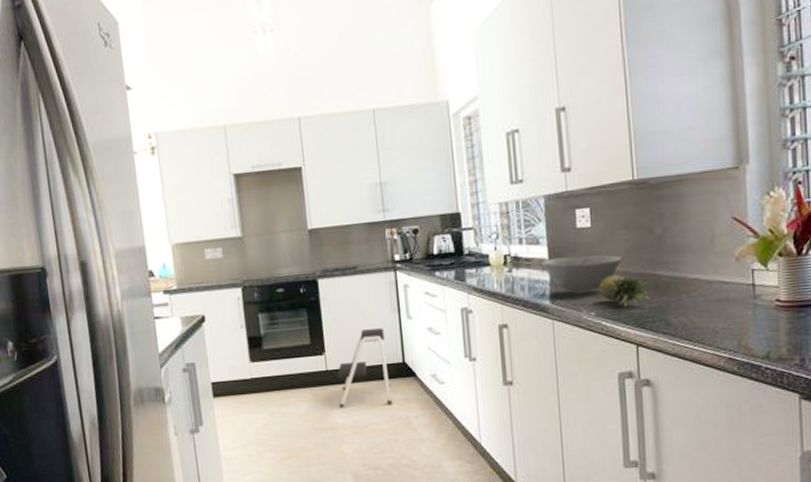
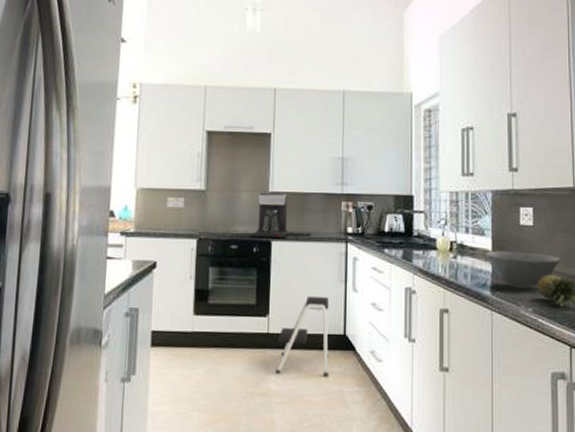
coffee maker: none [297,228,334,279] -> present [255,192,288,239]

